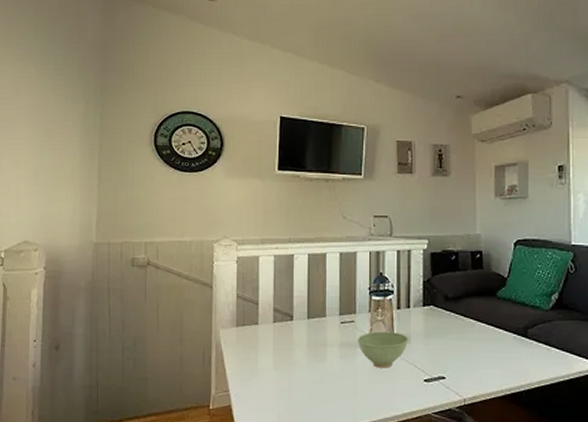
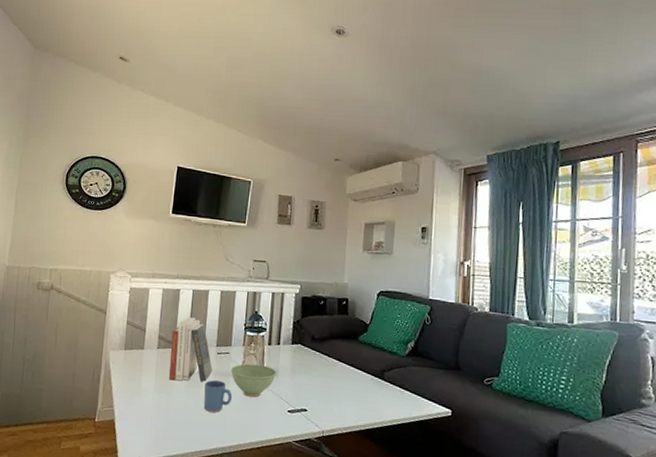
books: none [288,284,337,357] -> present [169,316,213,382]
mug: none [329,353,360,388] -> present [203,380,232,413]

